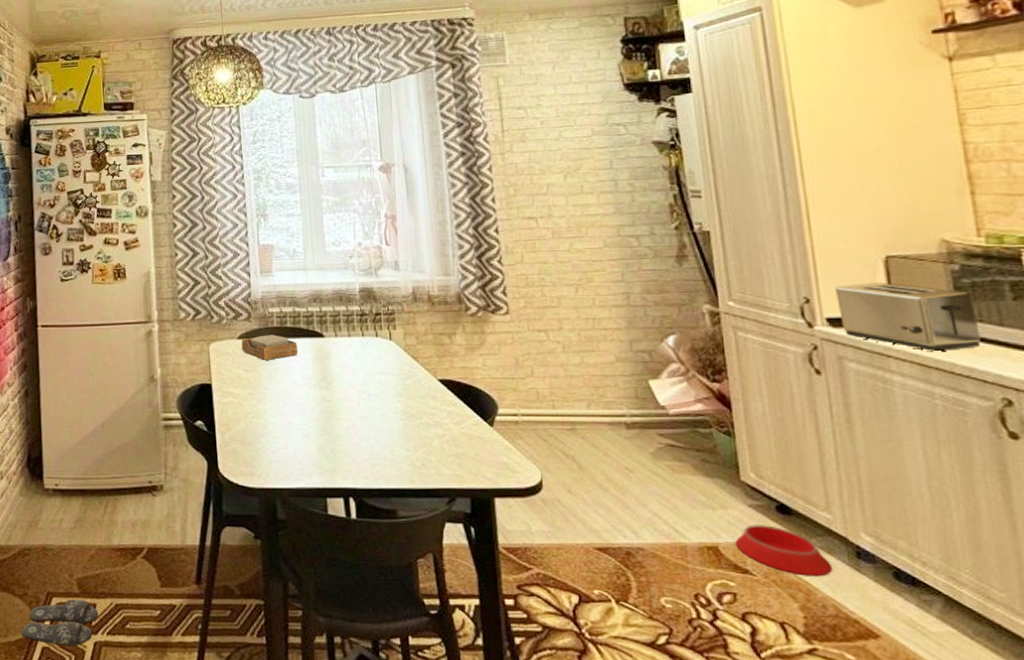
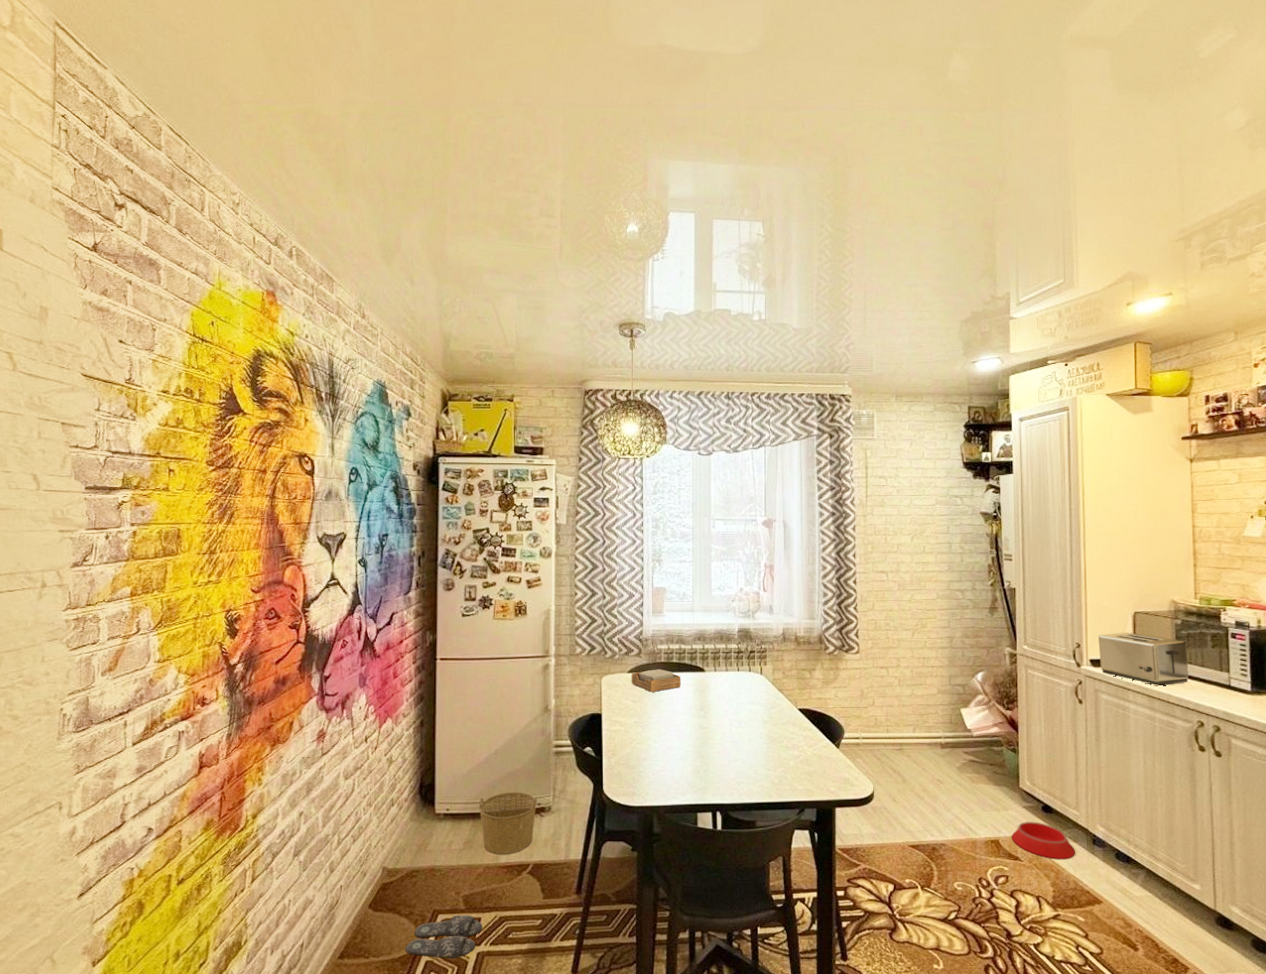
basket: none [87,468,148,536] -> present [478,792,537,854]

